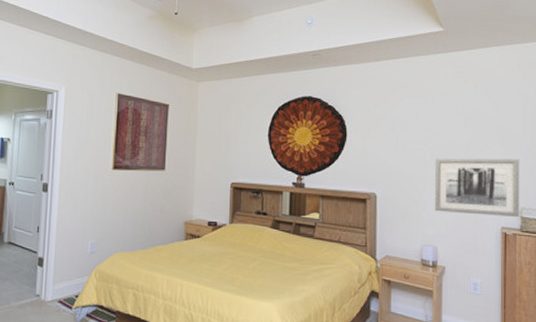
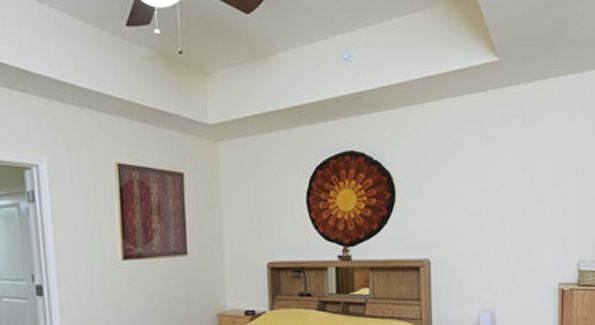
wall art: present [434,158,520,217] -> none [491,207,578,273]

